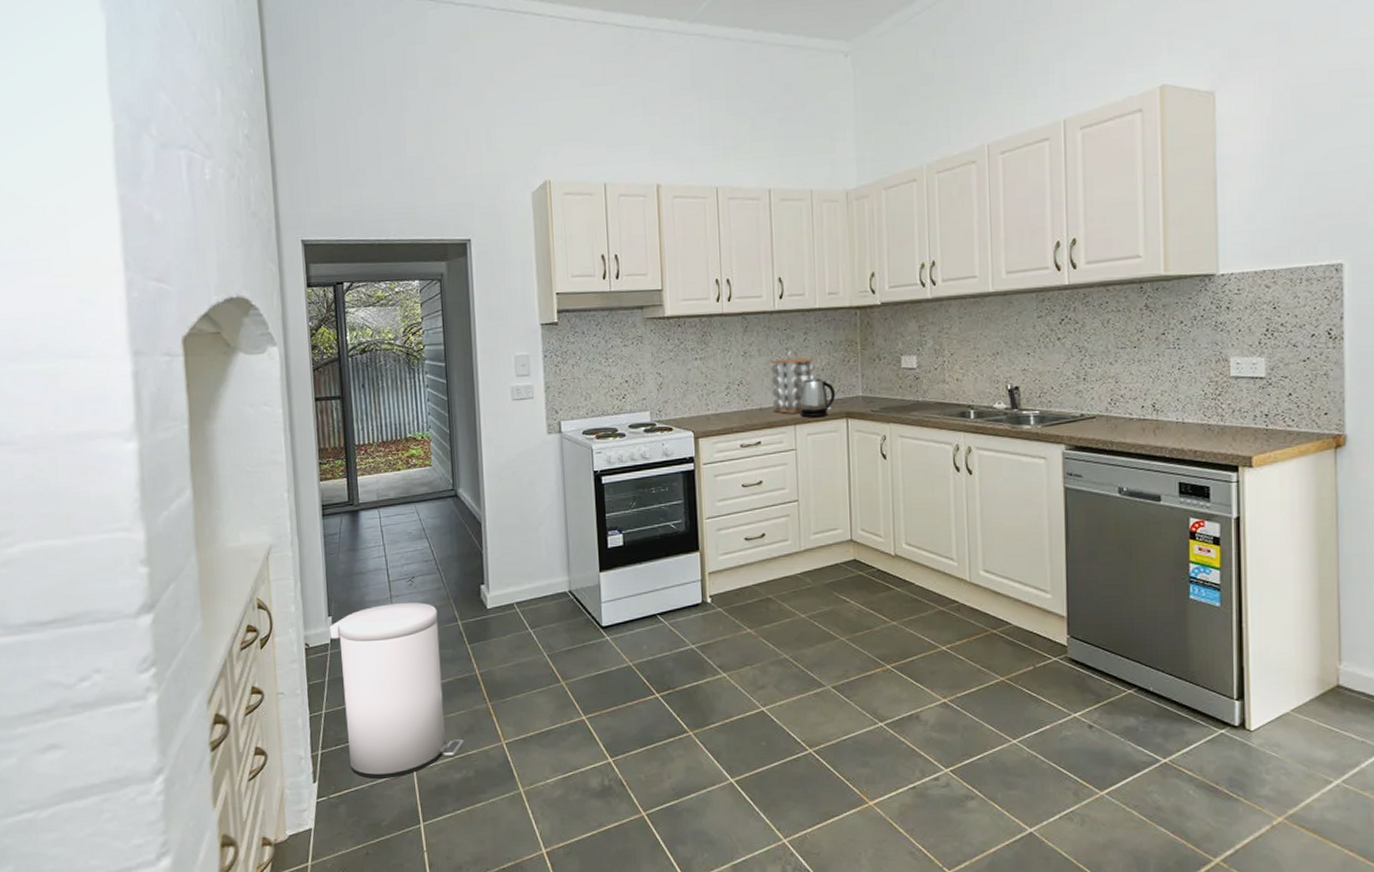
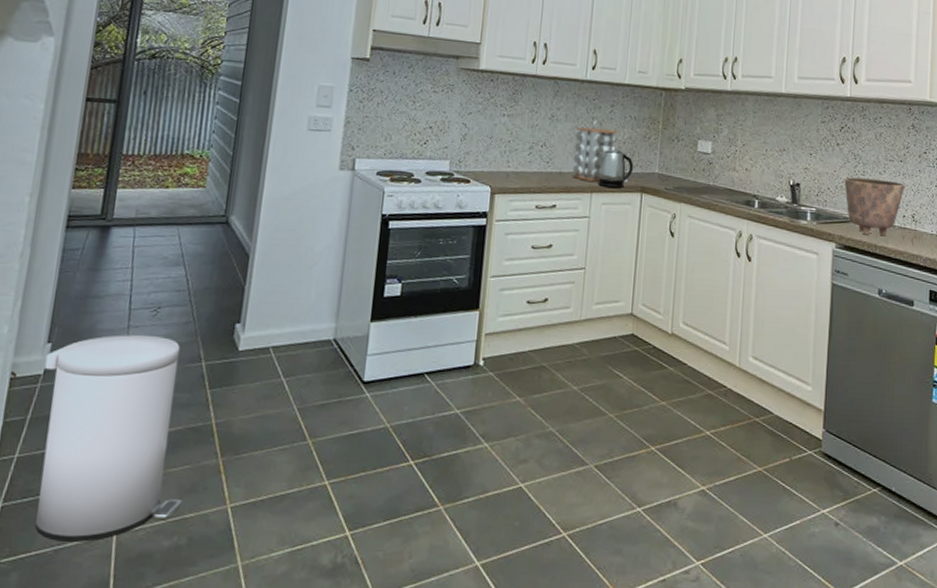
ceramic pot: none [1069,370,1141,432] -> present [844,177,905,236]

